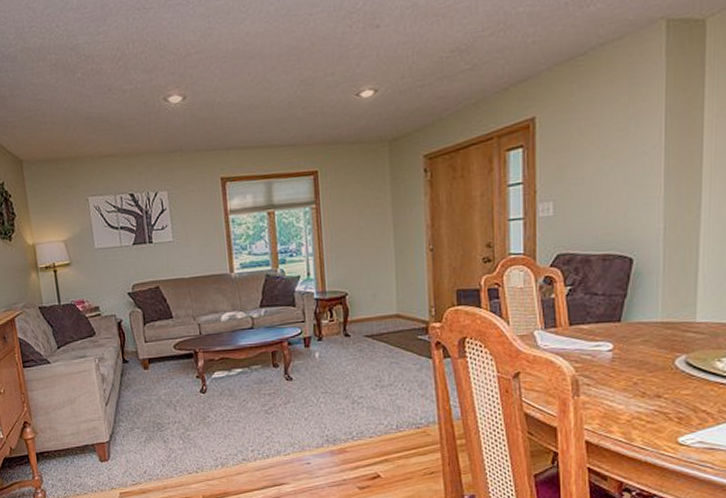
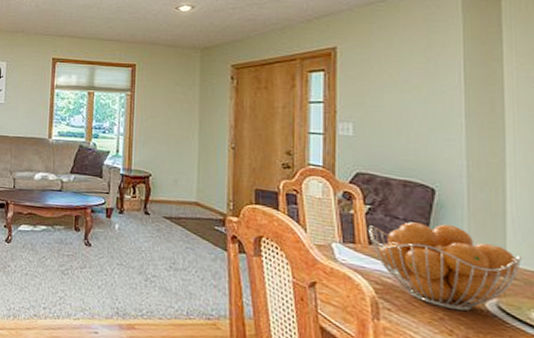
fruit basket: none [569,291,709,374] -> present [369,222,521,312]

